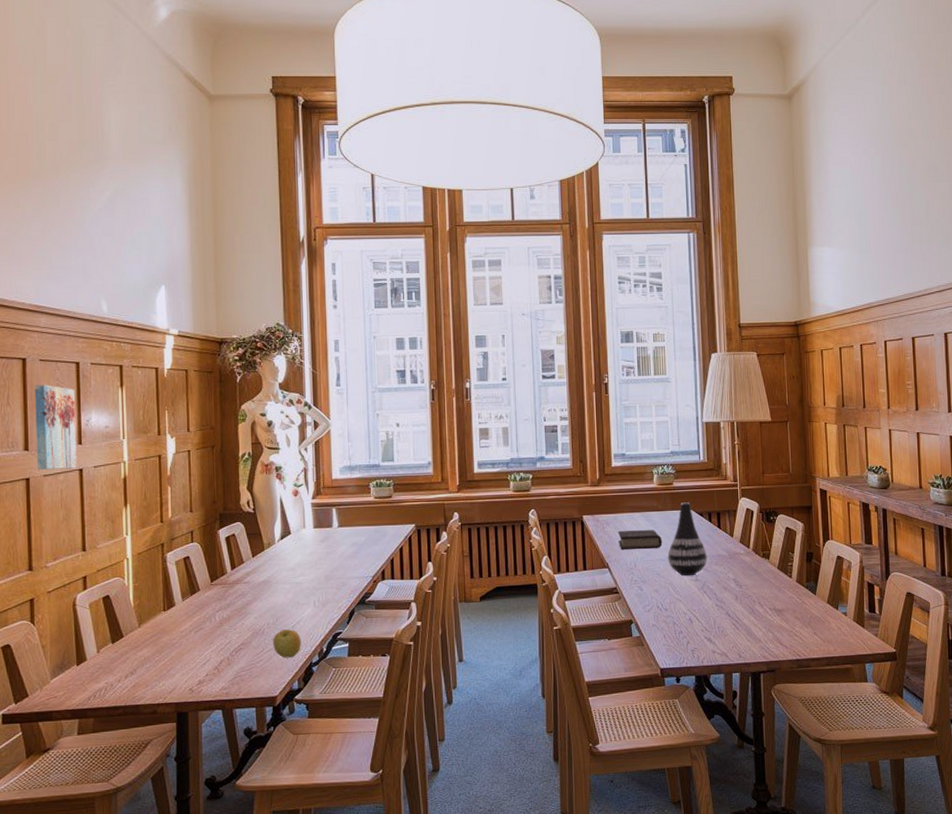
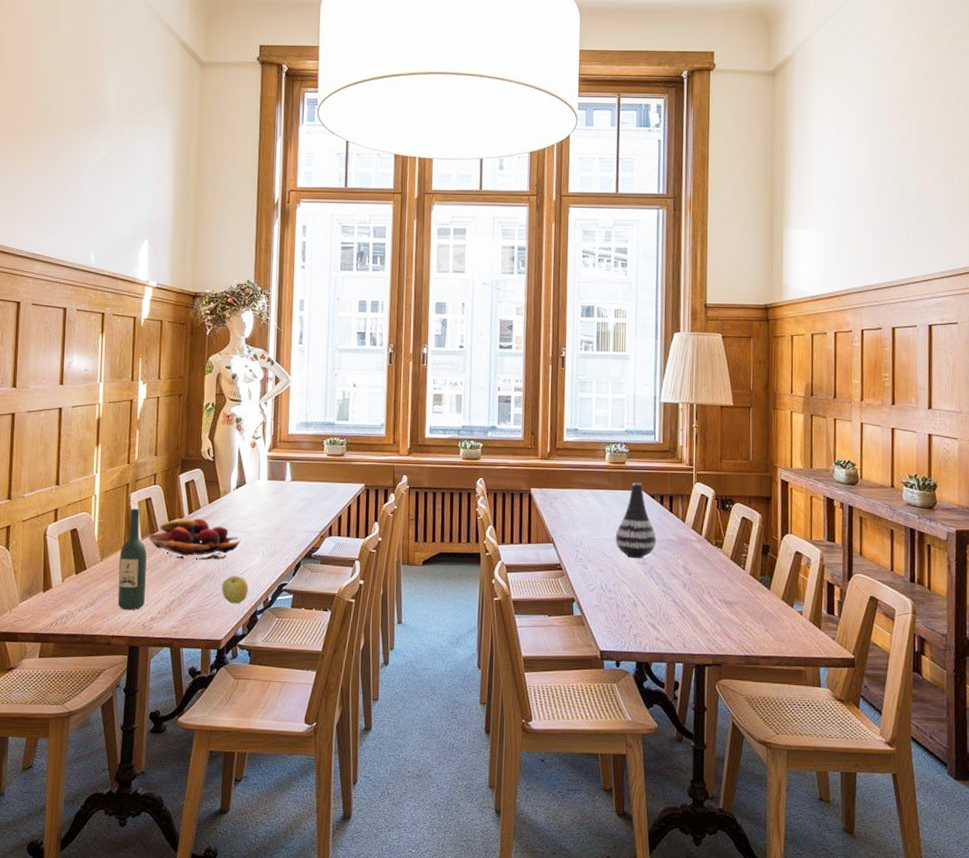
wall art: present [35,385,77,470] -> none [22,327,61,407]
wine bottle: none [159,569,191,675] -> present [117,509,147,610]
fruit basket: none [190,573,290,617] -> present [148,518,241,560]
book: present [618,530,663,550] -> none [565,507,611,528]

